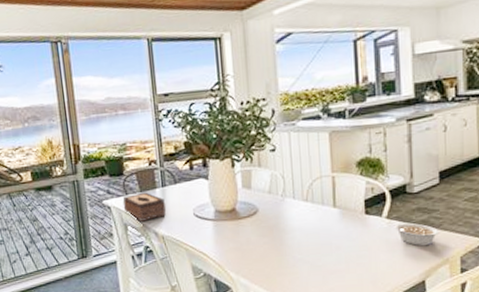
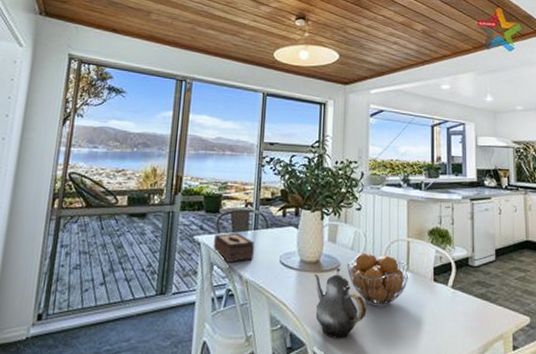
teapot: none [232,213,292,280] -> present [314,267,367,339]
fruit basket: none [265,193,337,246] -> present [346,252,409,307]
legume: present [394,222,439,246] -> none [458,294,495,320]

